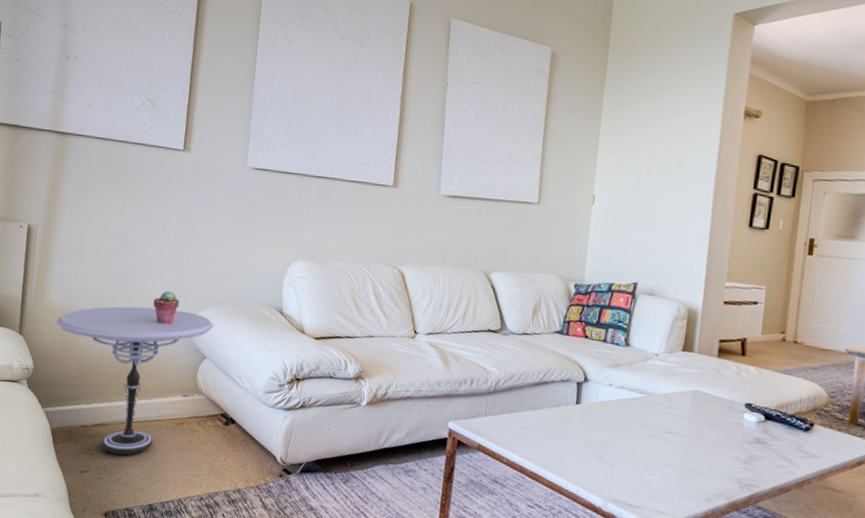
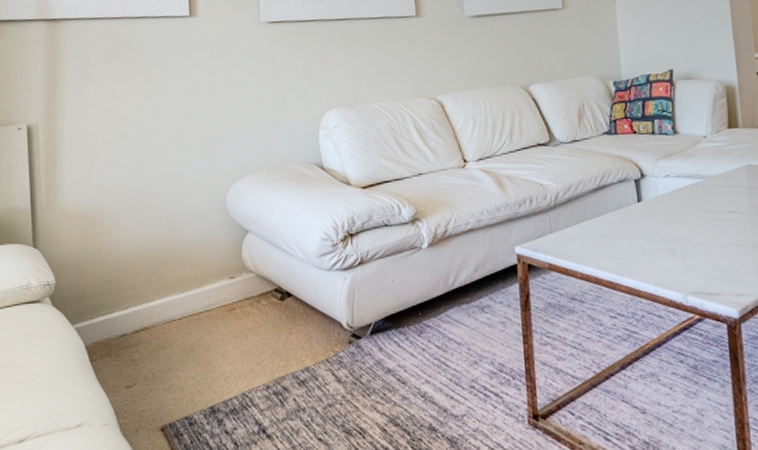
side table: present [56,306,213,456] -> none [75,186,251,360]
potted succulent: present [153,290,180,325] -> none [181,167,211,205]

